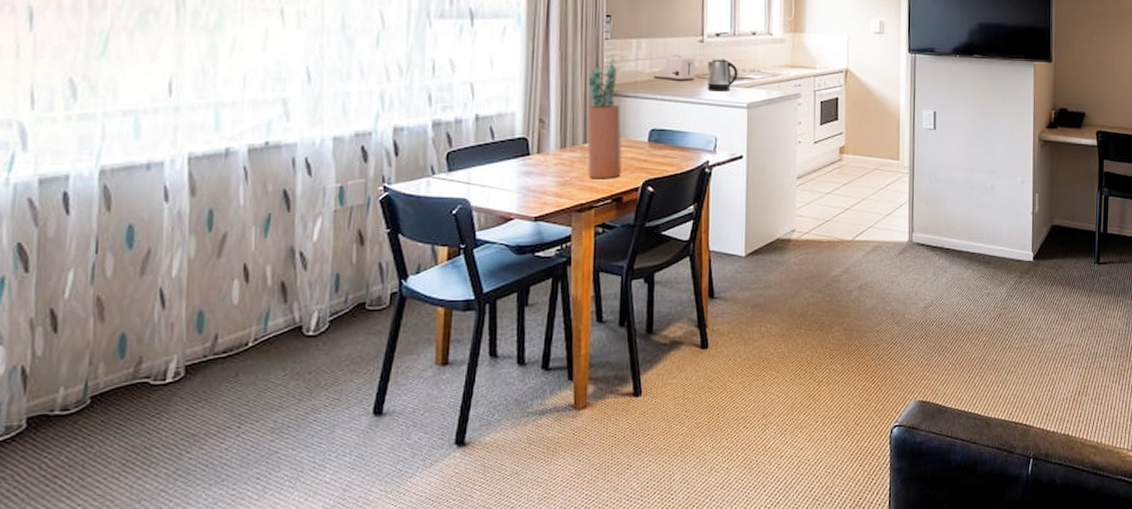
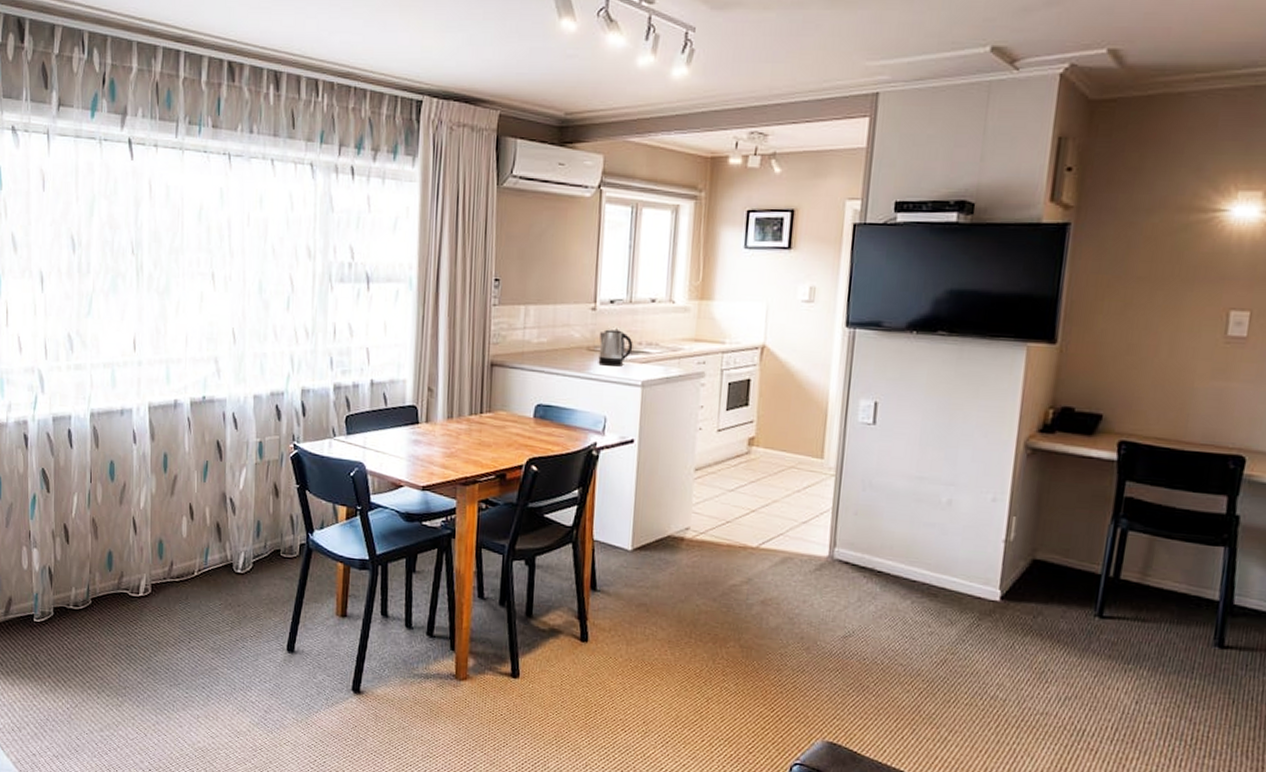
vase: present [586,55,622,179] -> none [472,323,508,454]
toaster: present [653,56,696,82] -> none [540,325,587,354]

